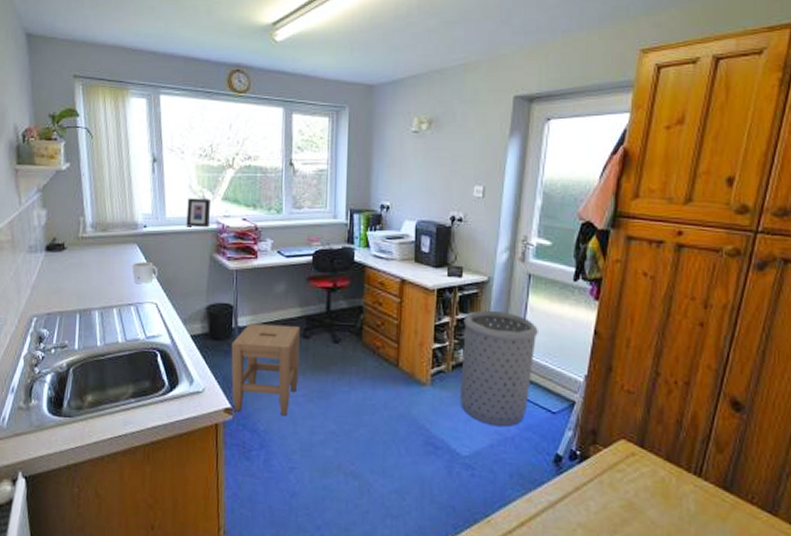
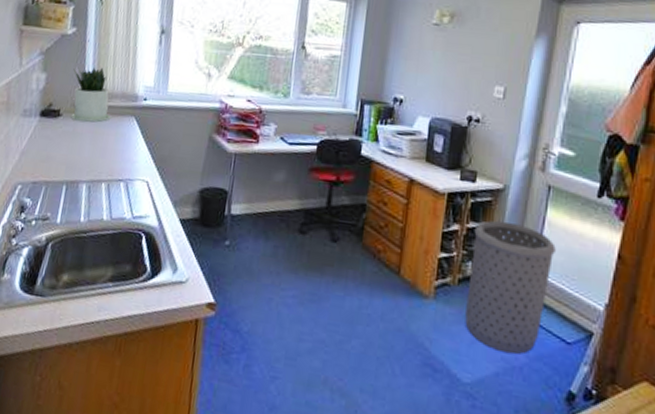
planter: none [72,199,115,253] -> present [70,66,112,123]
mug: present [132,261,158,285] -> none [126,135,154,161]
picture frame: present [186,198,210,228] -> none [188,74,216,106]
stool: present [231,323,300,416] -> none [216,212,297,318]

